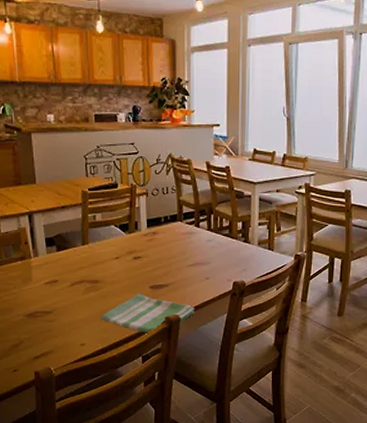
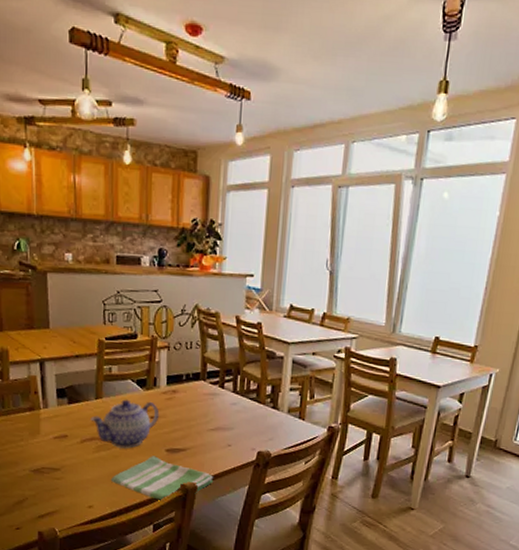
teapot: none [79,243,142,289] -> present [91,399,160,449]

